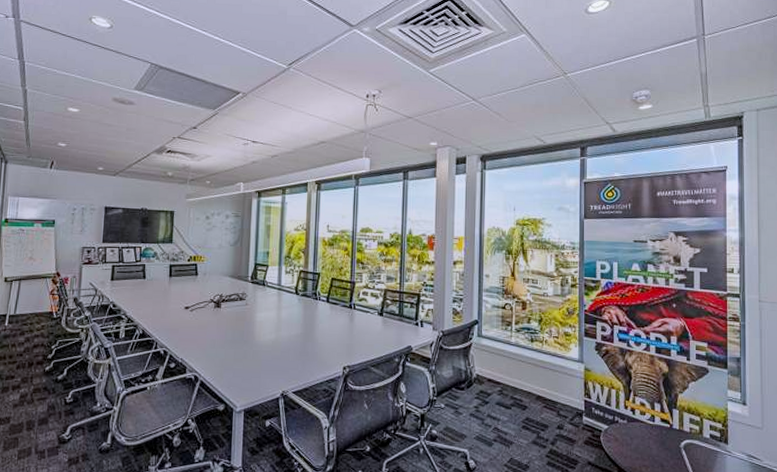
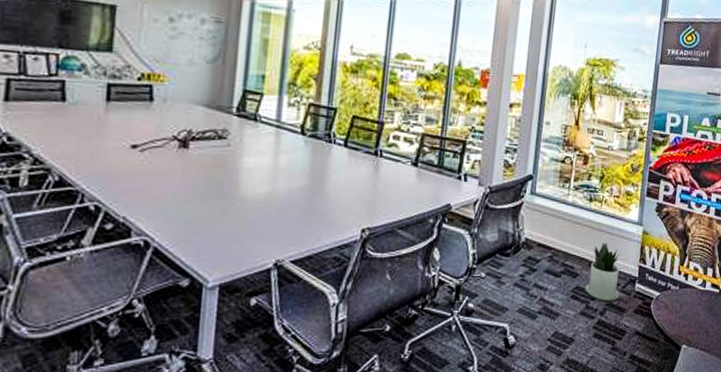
planter: none [535,378,568,433] -> present [585,242,620,302]

